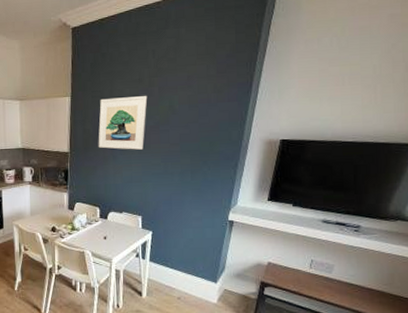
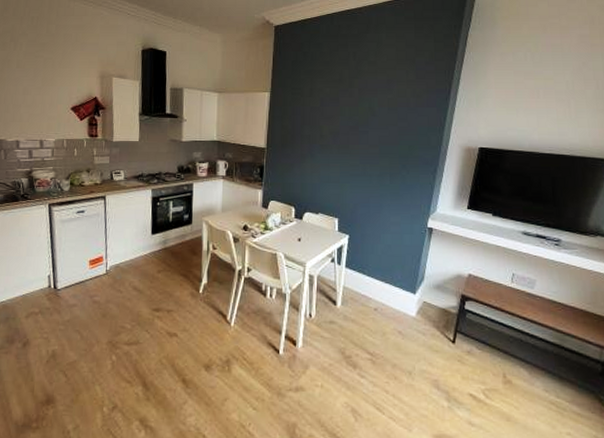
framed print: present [98,96,148,150] -> none [296,96,348,149]

